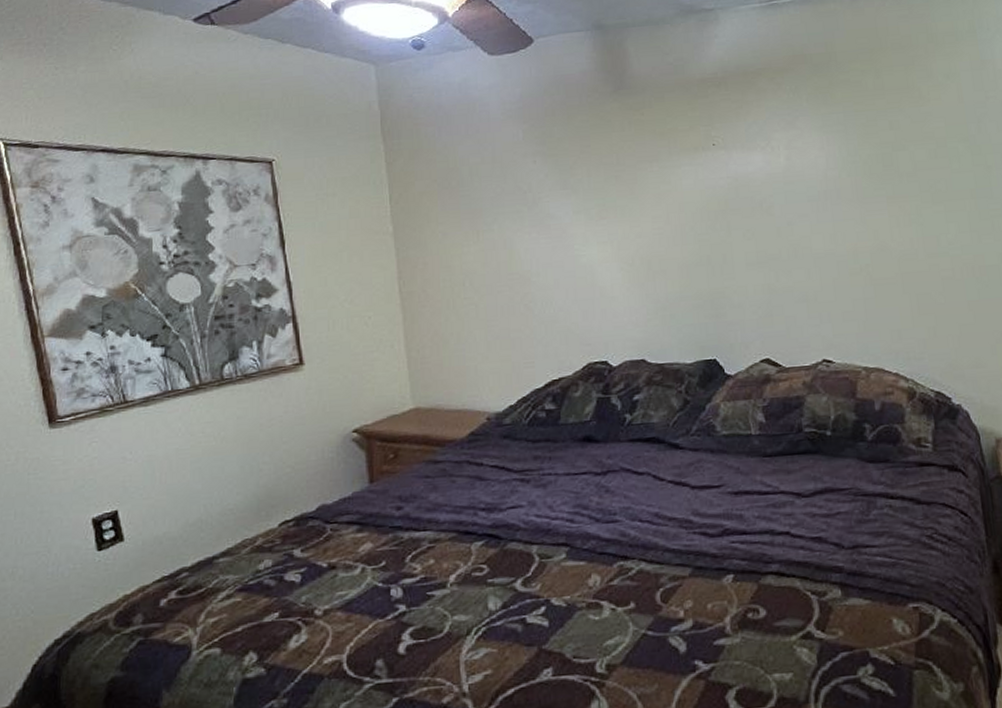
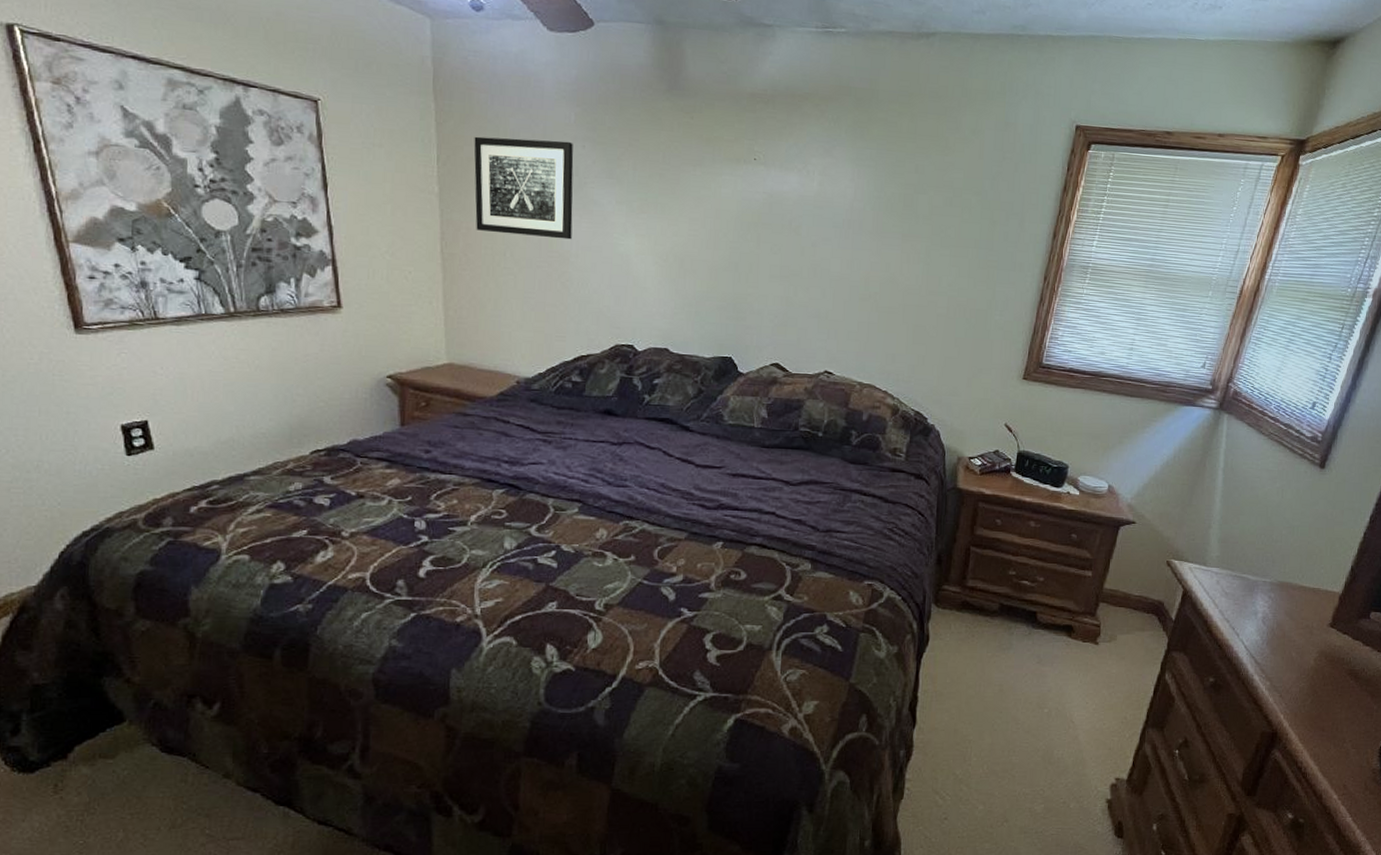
wall art: none [424,159,531,264] -> present [474,136,574,240]

